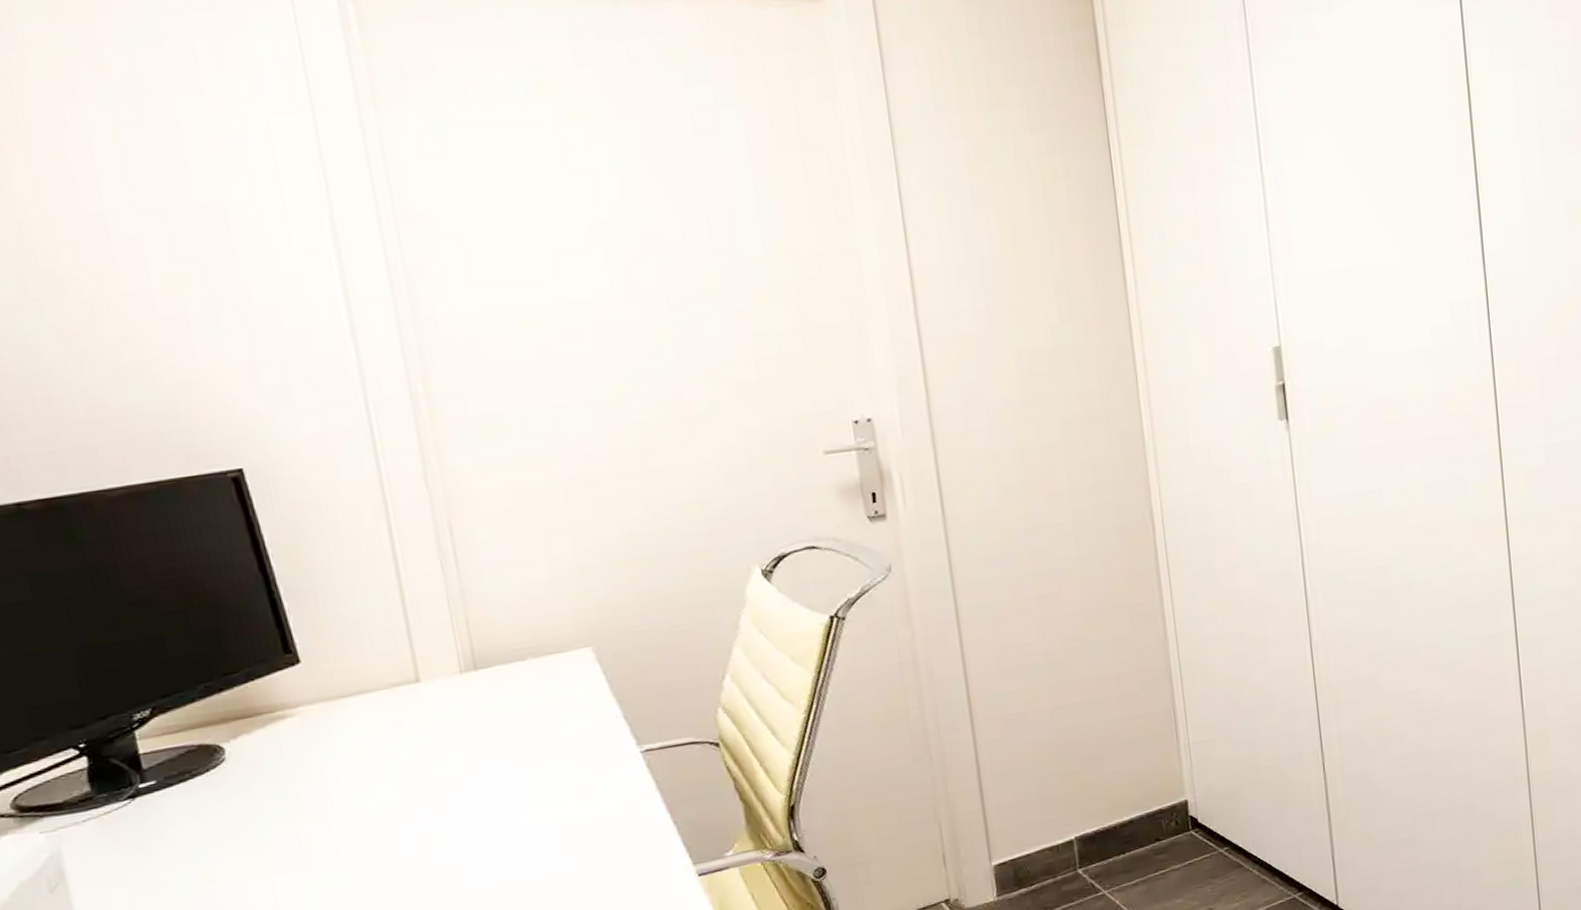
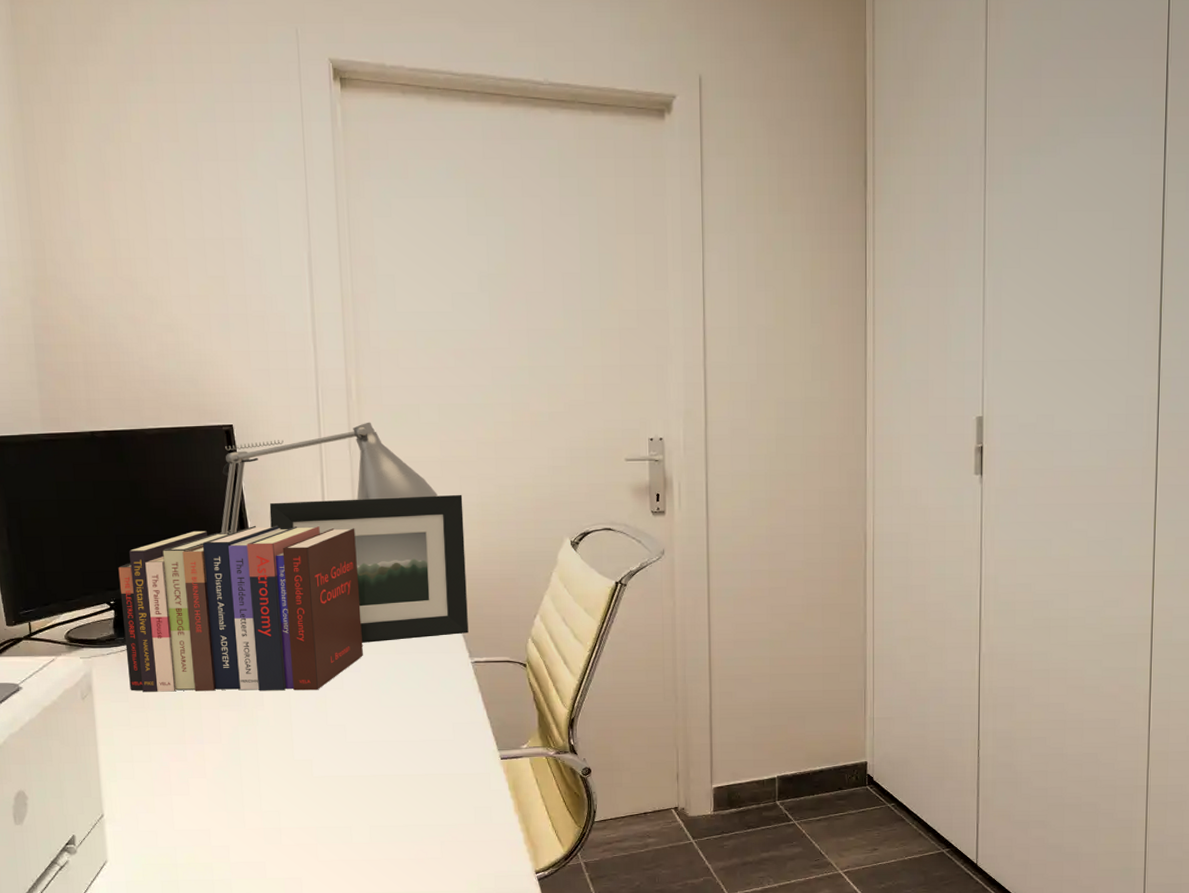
books: none [85,591,482,869] -> present [118,525,363,692]
desk lamp: none [234,441,564,627] -> present [217,422,438,536]
picture frame: none [313,526,632,748] -> present [269,494,469,643]

